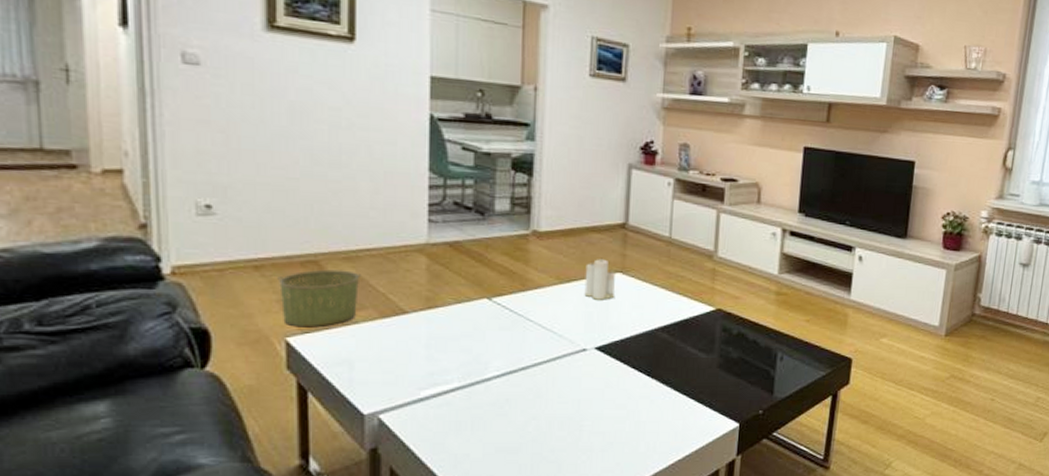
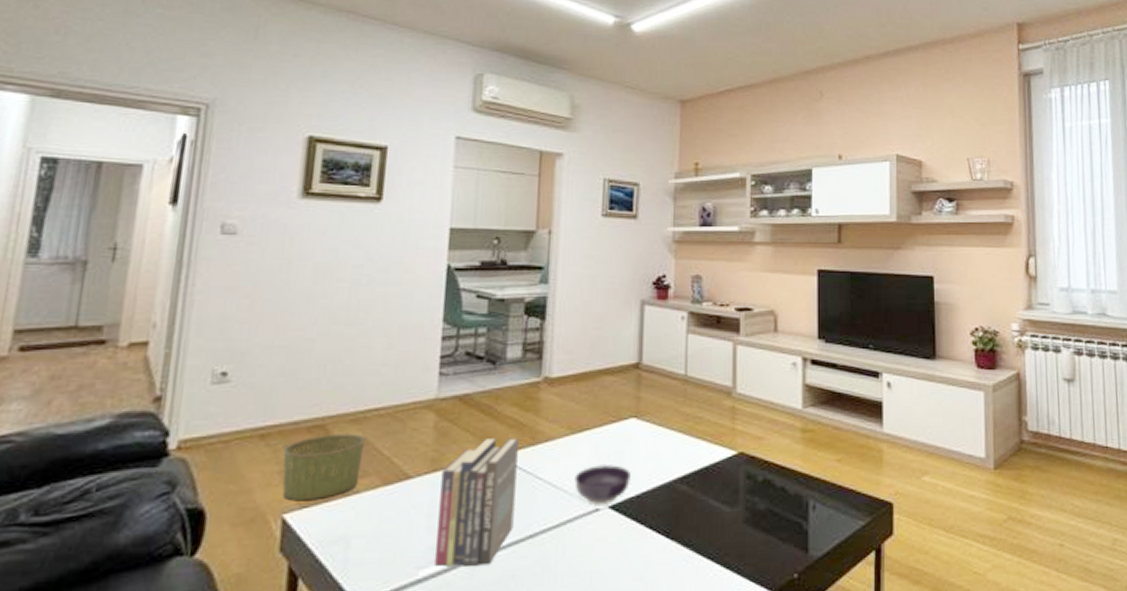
books: none [434,283,511,390] -> present [434,438,520,567]
bowl: none [562,311,617,346] -> present [573,463,632,505]
candle: present [584,258,615,300] -> none [597,402,629,450]

